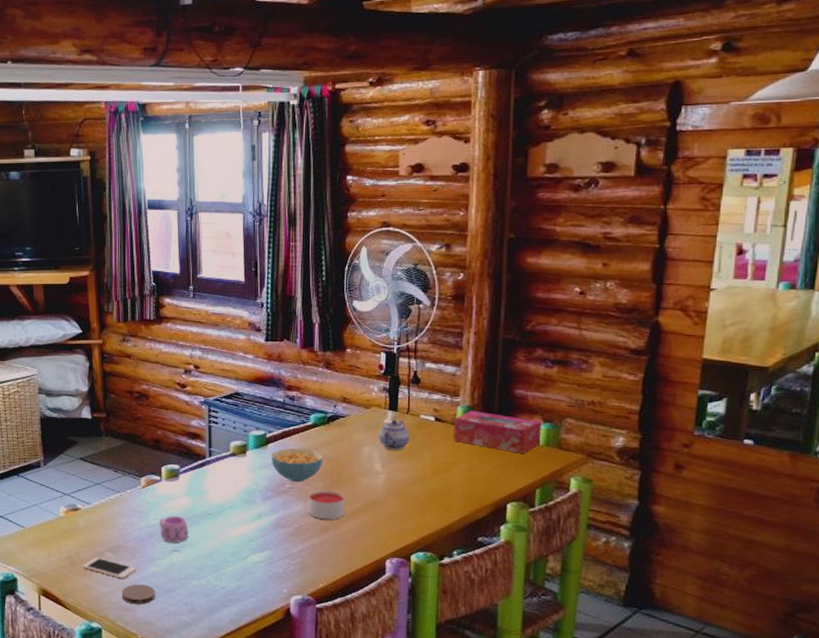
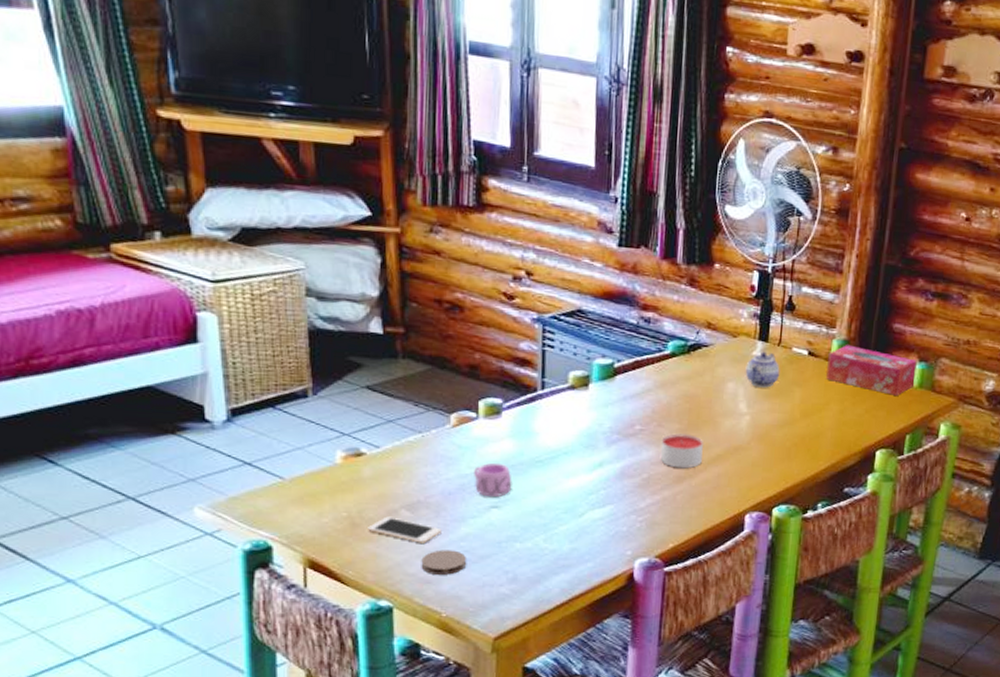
cereal bowl: present [272,447,323,483] -> none [619,381,681,424]

